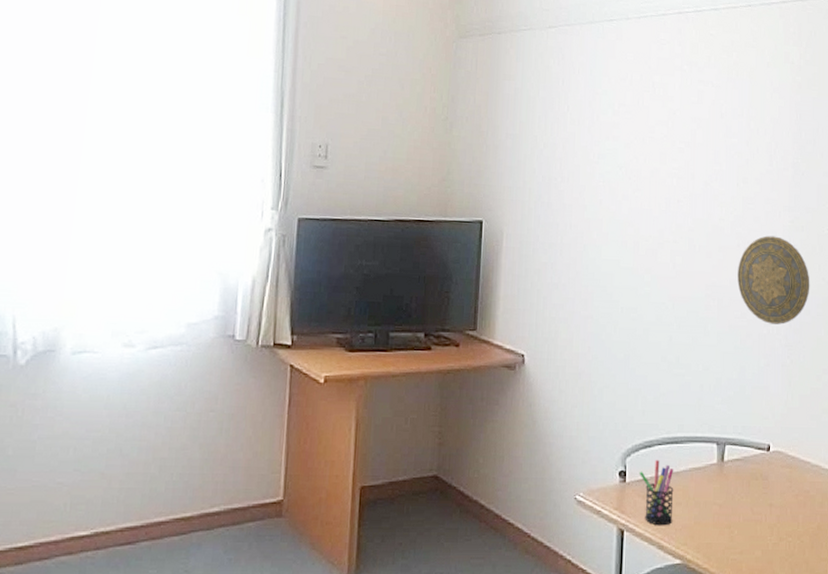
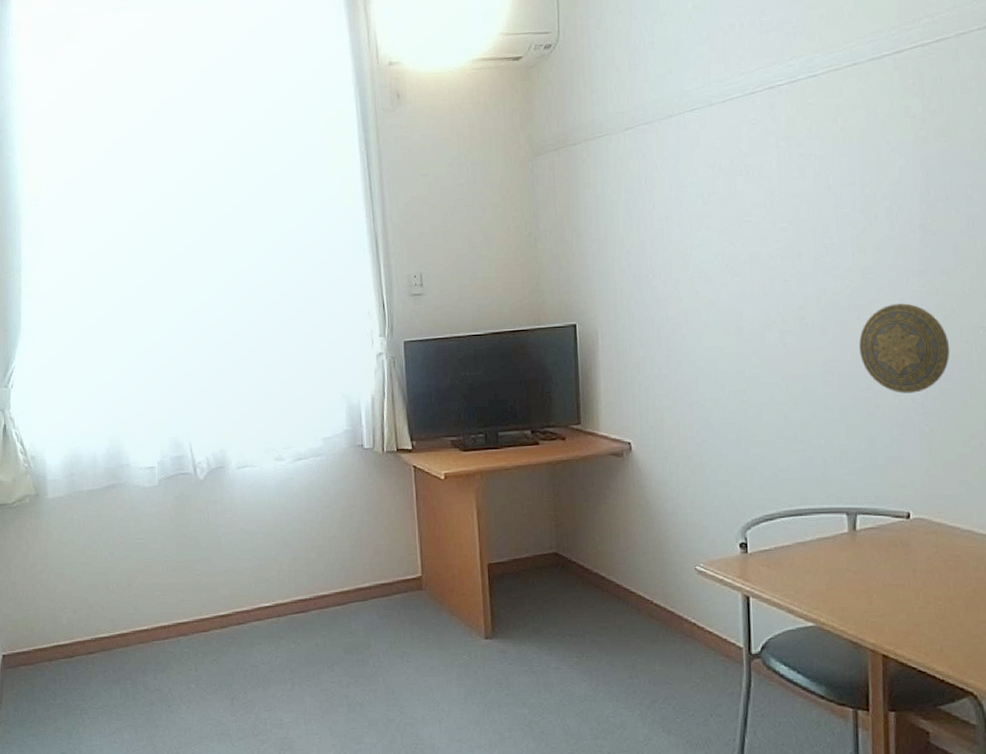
pen holder: present [639,460,674,526] -> none [761,532,802,592]

